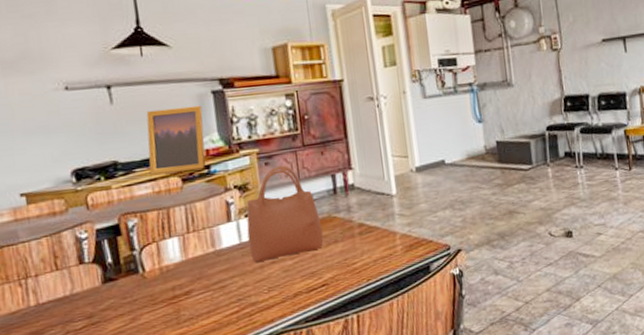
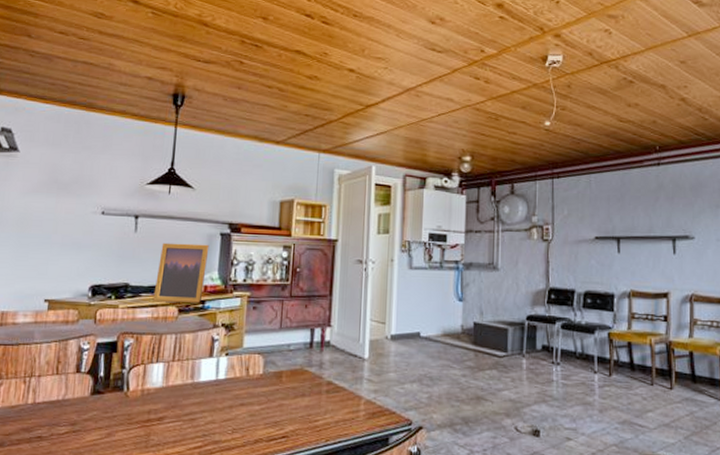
handbag: present [246,165,324,262] -> none [223,312,293,402]

